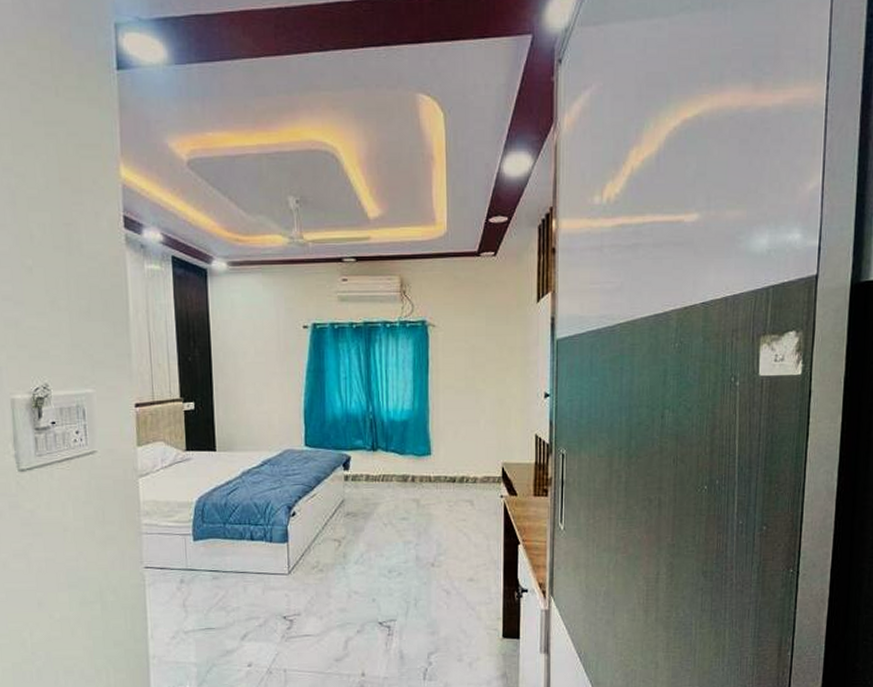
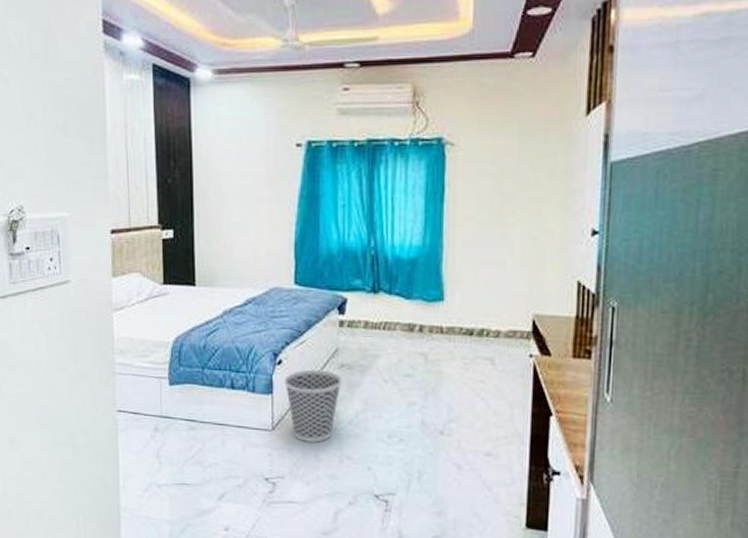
wastebasket: none [298,518,348,582] -> present [284,369,341,443]

